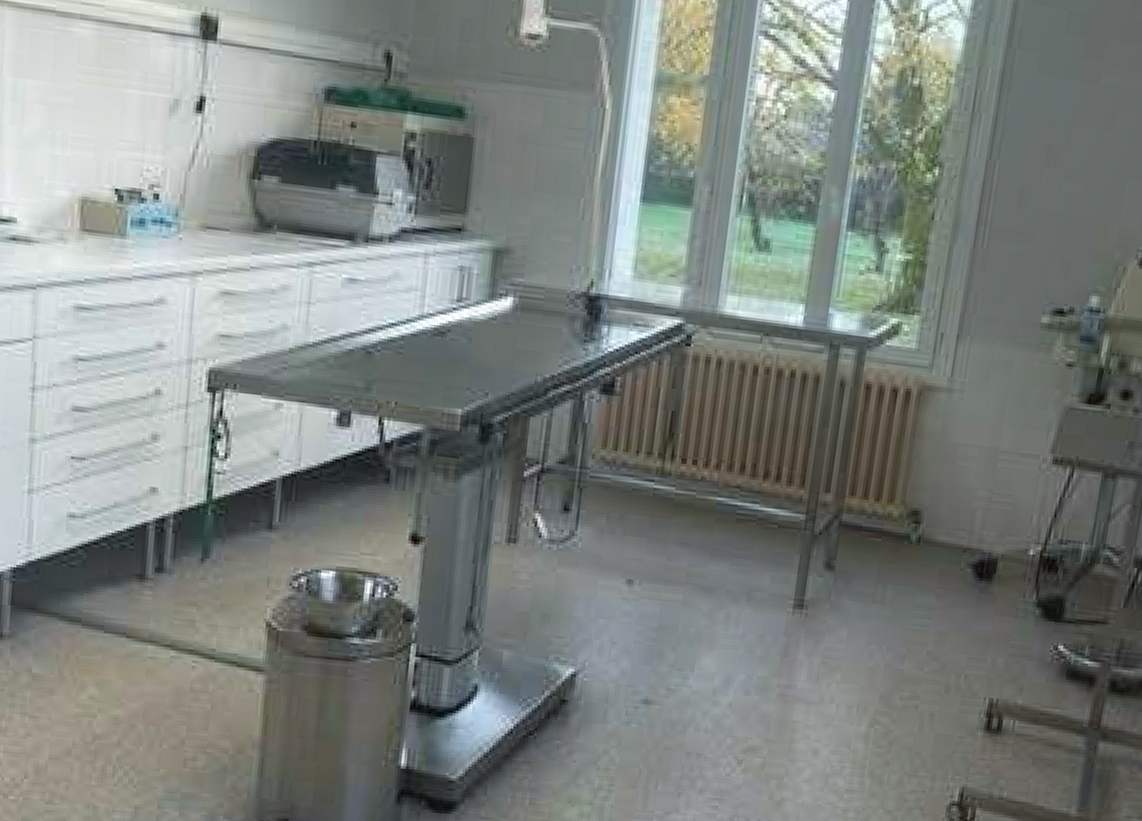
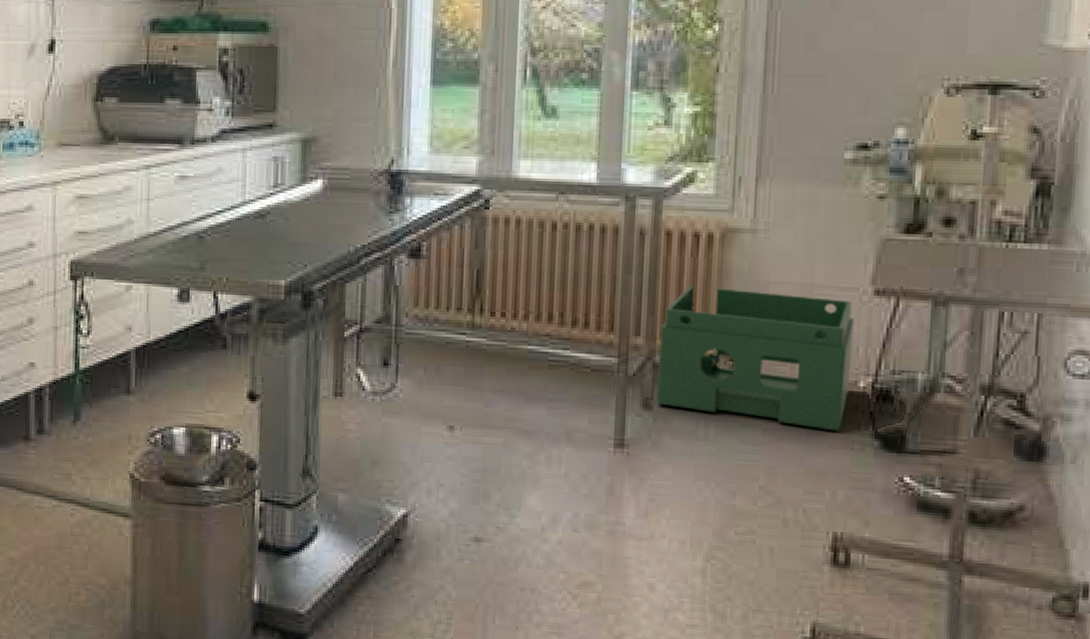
storage bin: none [839,442,1032,599] -> present [656,285,854,432]

